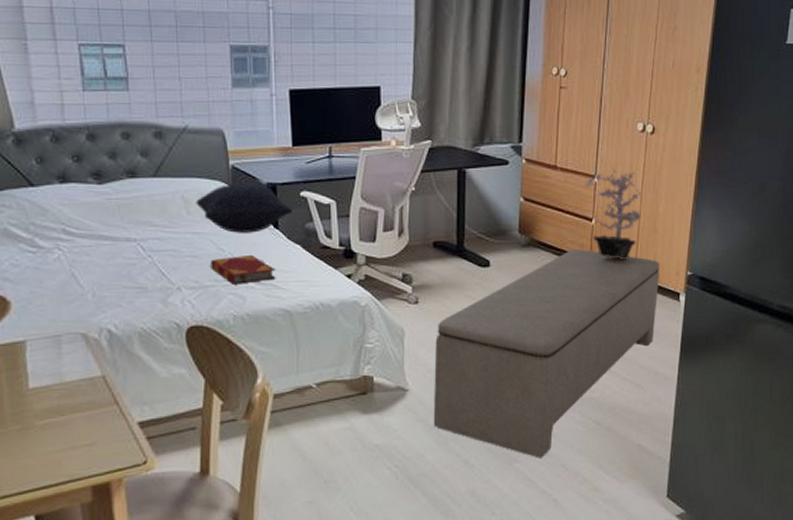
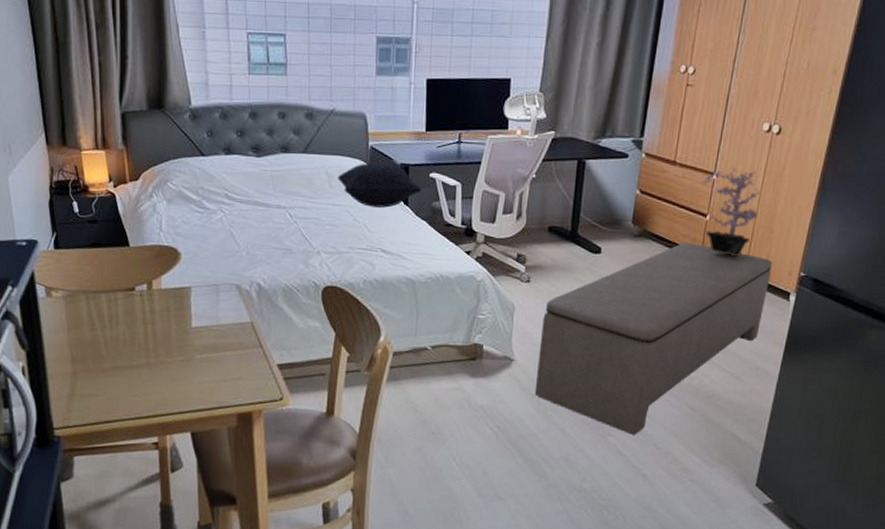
hardback book: present [211,254,276,285] -> none [347,226,403,253]

